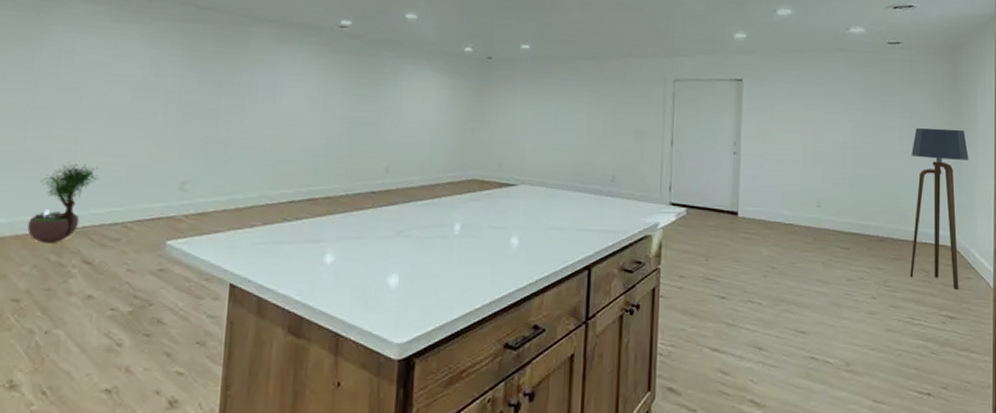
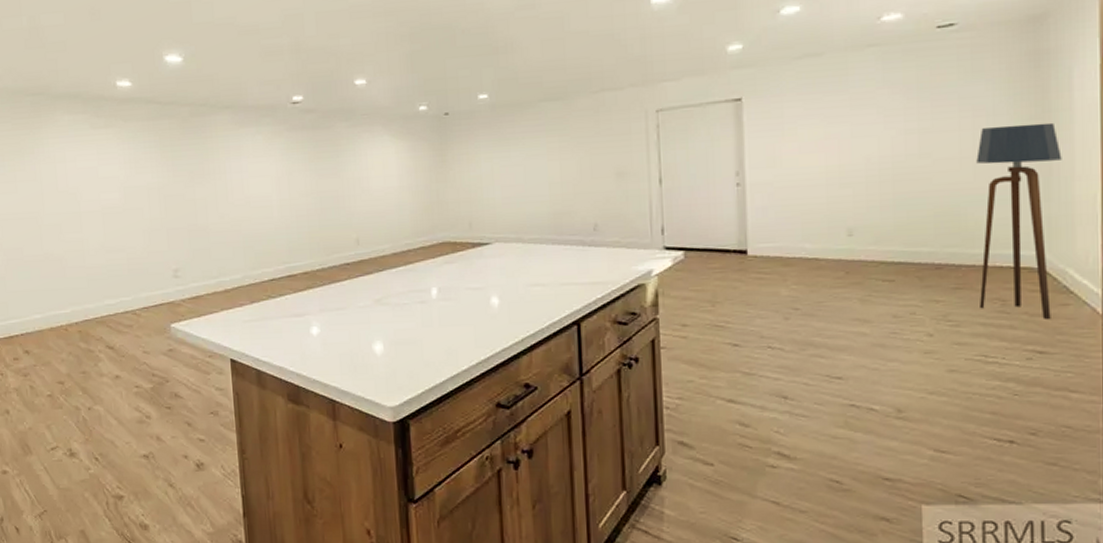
potted tree: present [27,162,100,244] -> none [58,260,107,333]

